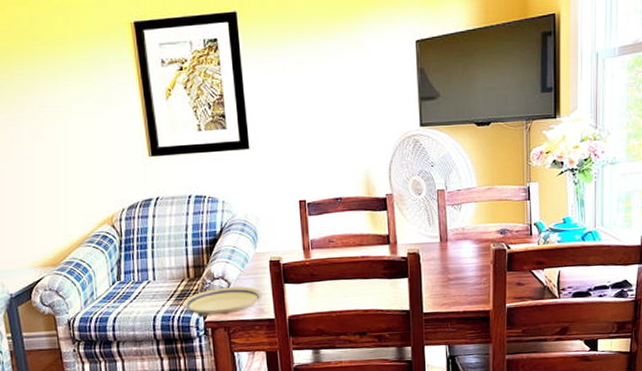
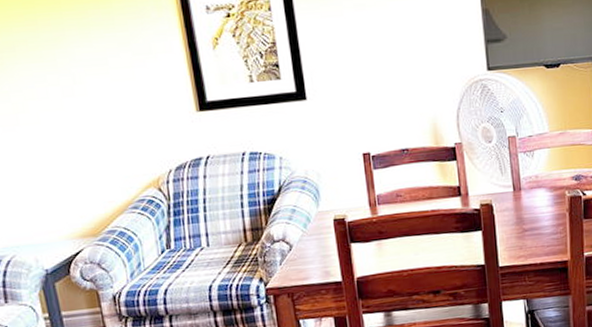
plate: present [182,286,262,317] -> none [240,248,328,283]

